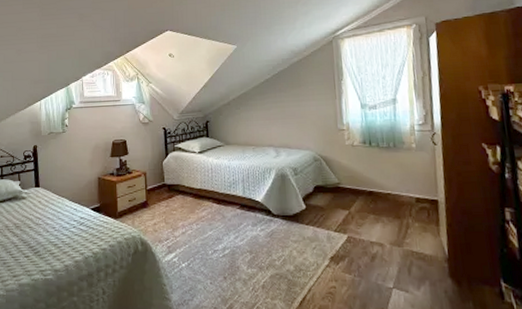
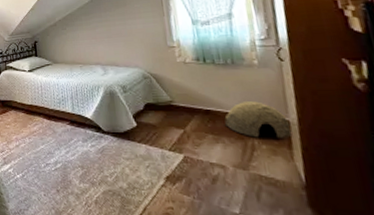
woven basket: none [385,182,440,217] -> present [224,101,293,138]

